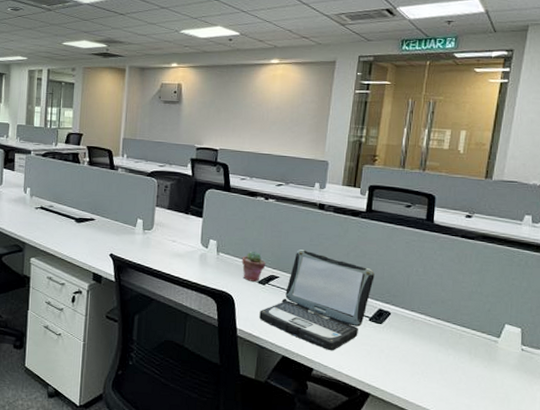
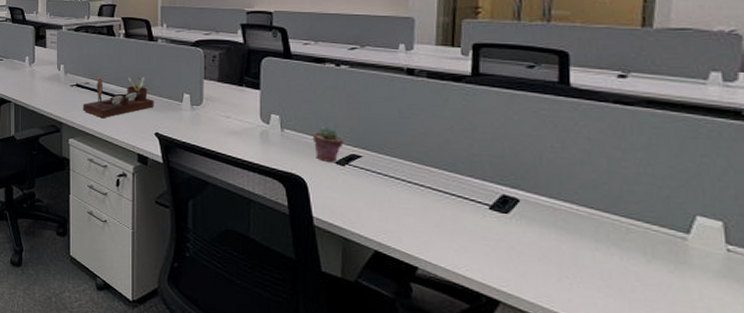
desk organizer: none [45,201,111,240] -> present [83,76,154,119]
laptop: present [259,249,375,351] -> none [340,123,492,247]

